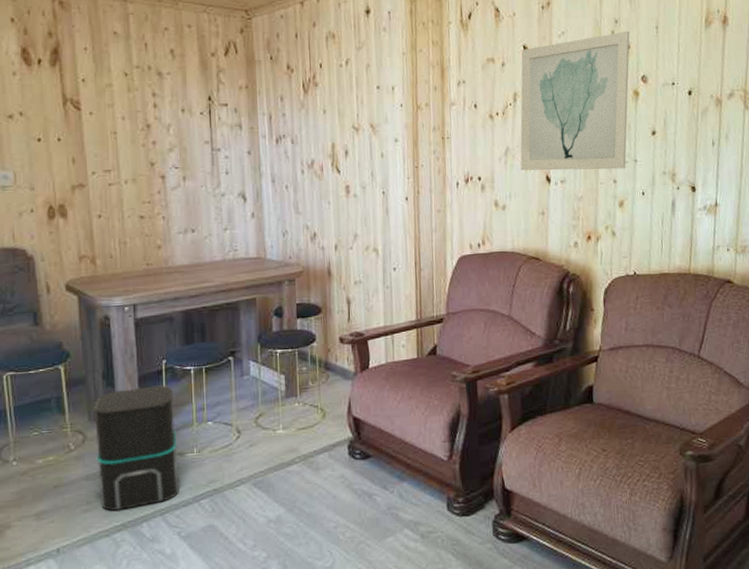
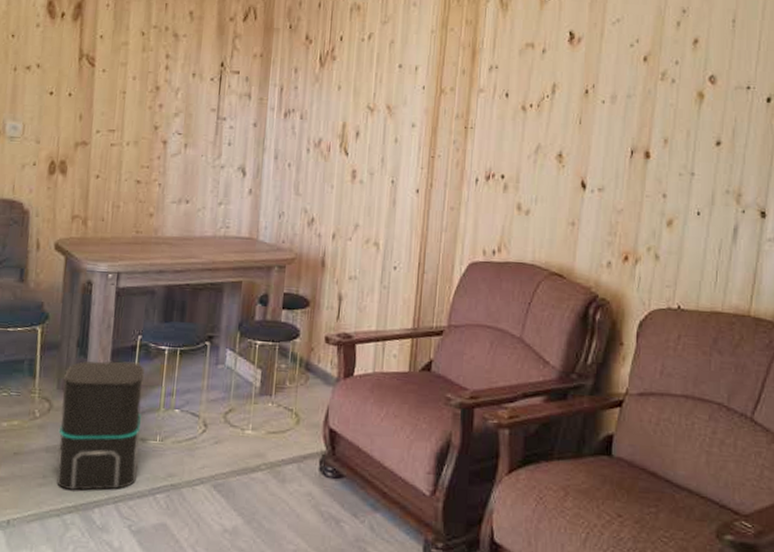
wall art: present [520,31,630,171] -> none [551,22,699,182]

